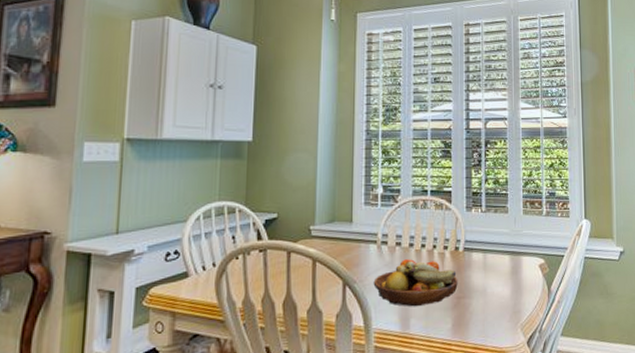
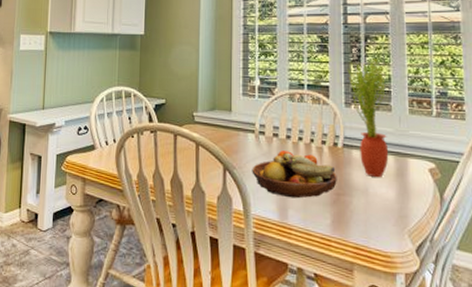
potted plant: none [469,163,505,277] -> present [347,58,389,177]

